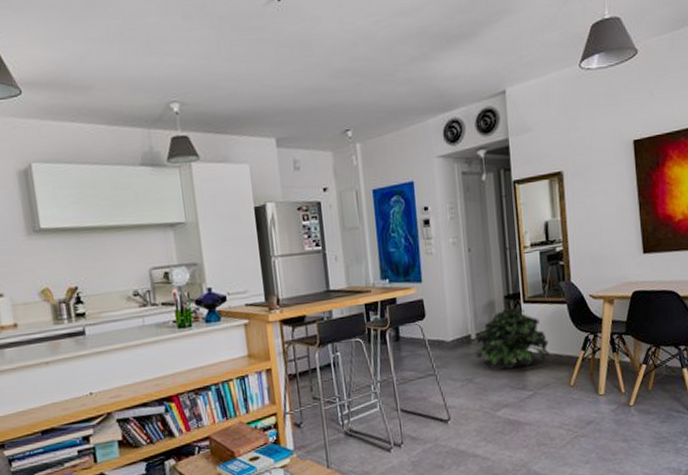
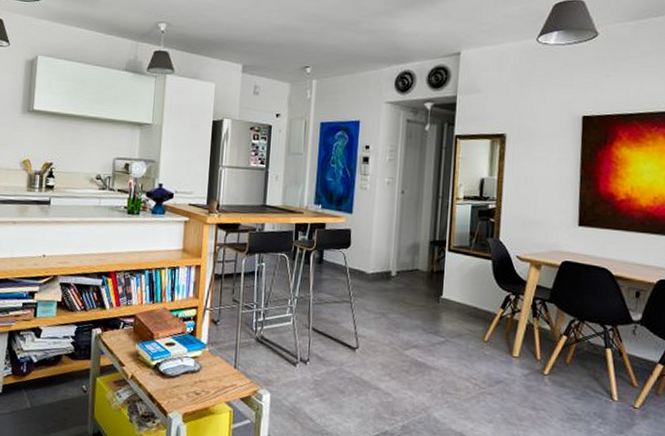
potted plant: present [476,307,550,370] -> none [393,253,468,313]

